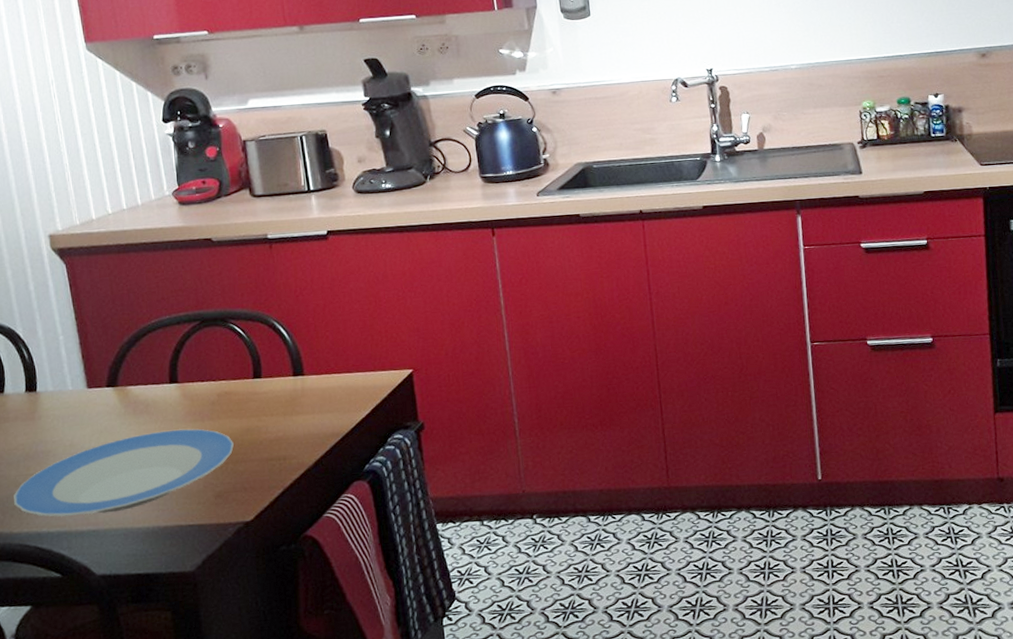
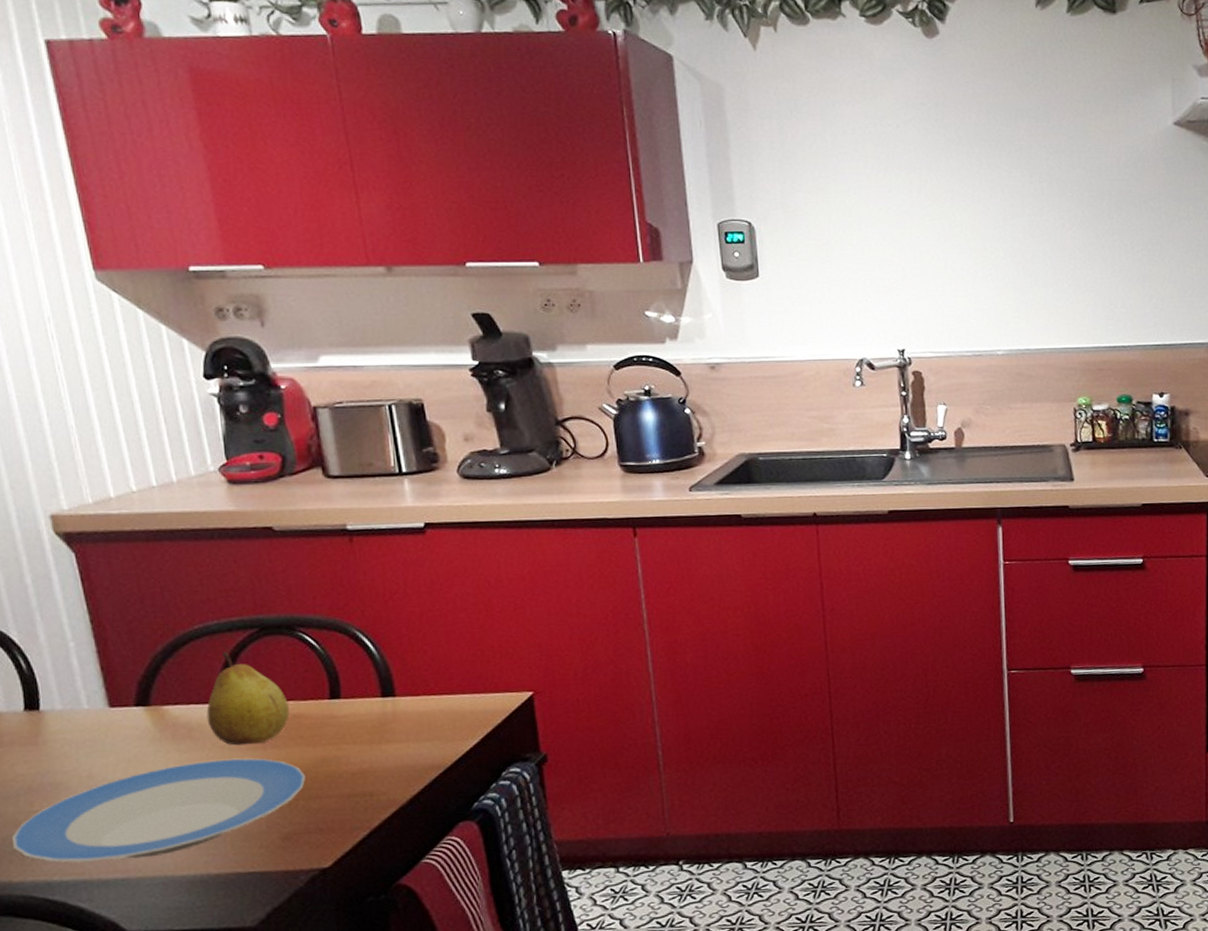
fruit: none [159,341,222,419] -> present [206,651,289,746]

